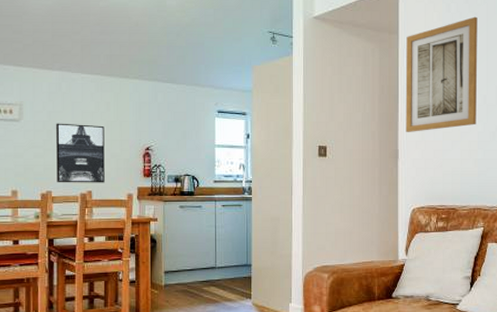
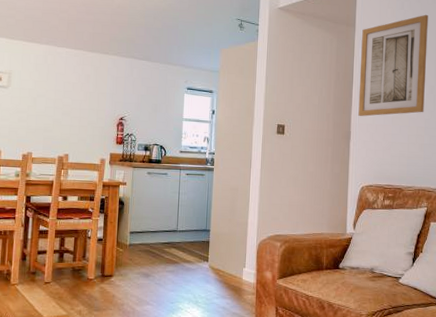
wall art: present [56,123,105,183] -> none [37,91,84,148]

